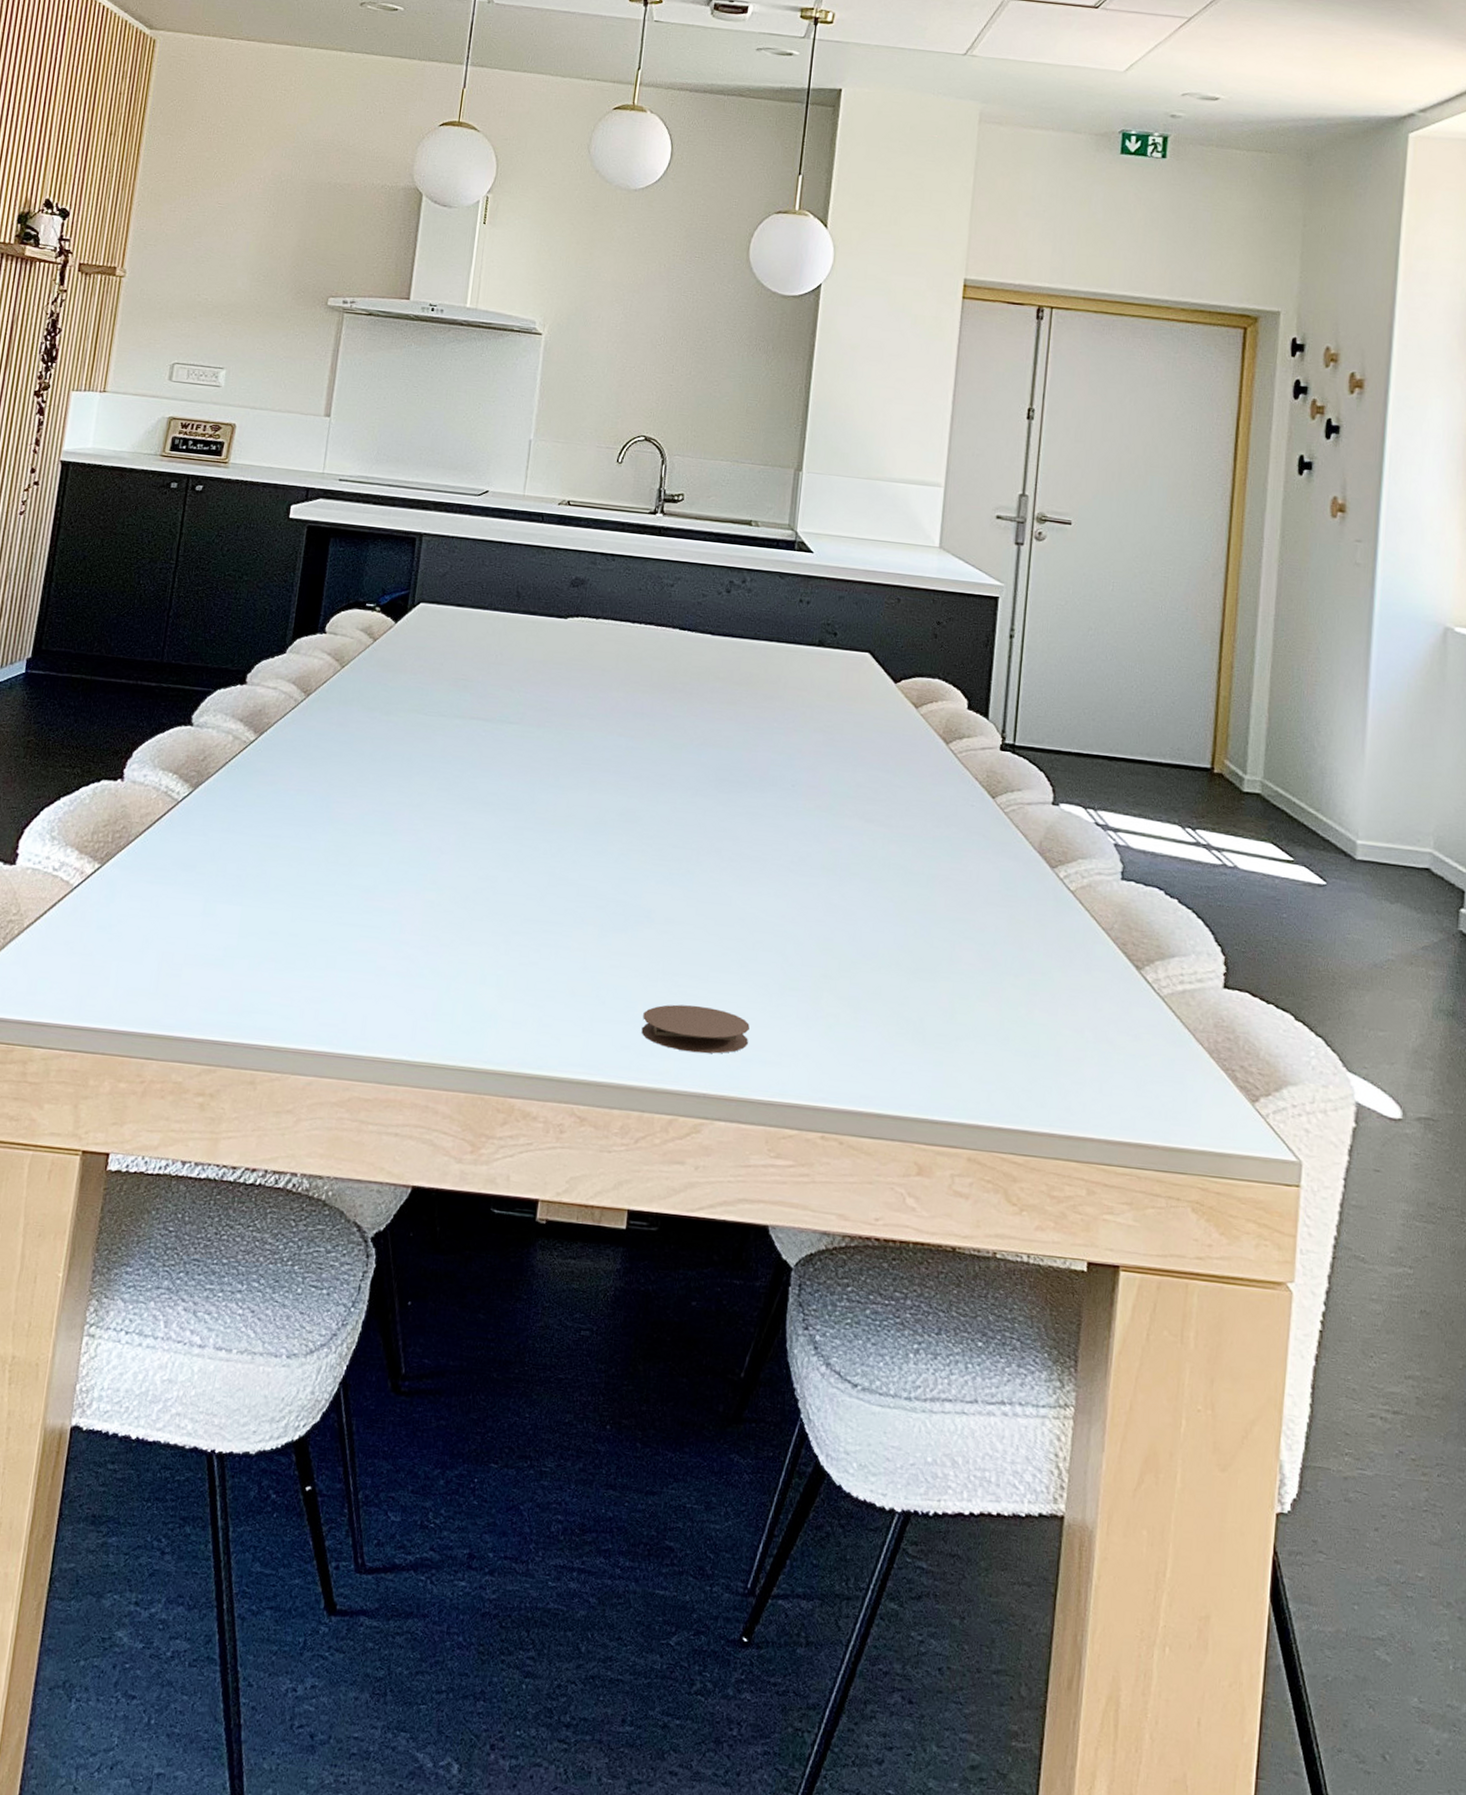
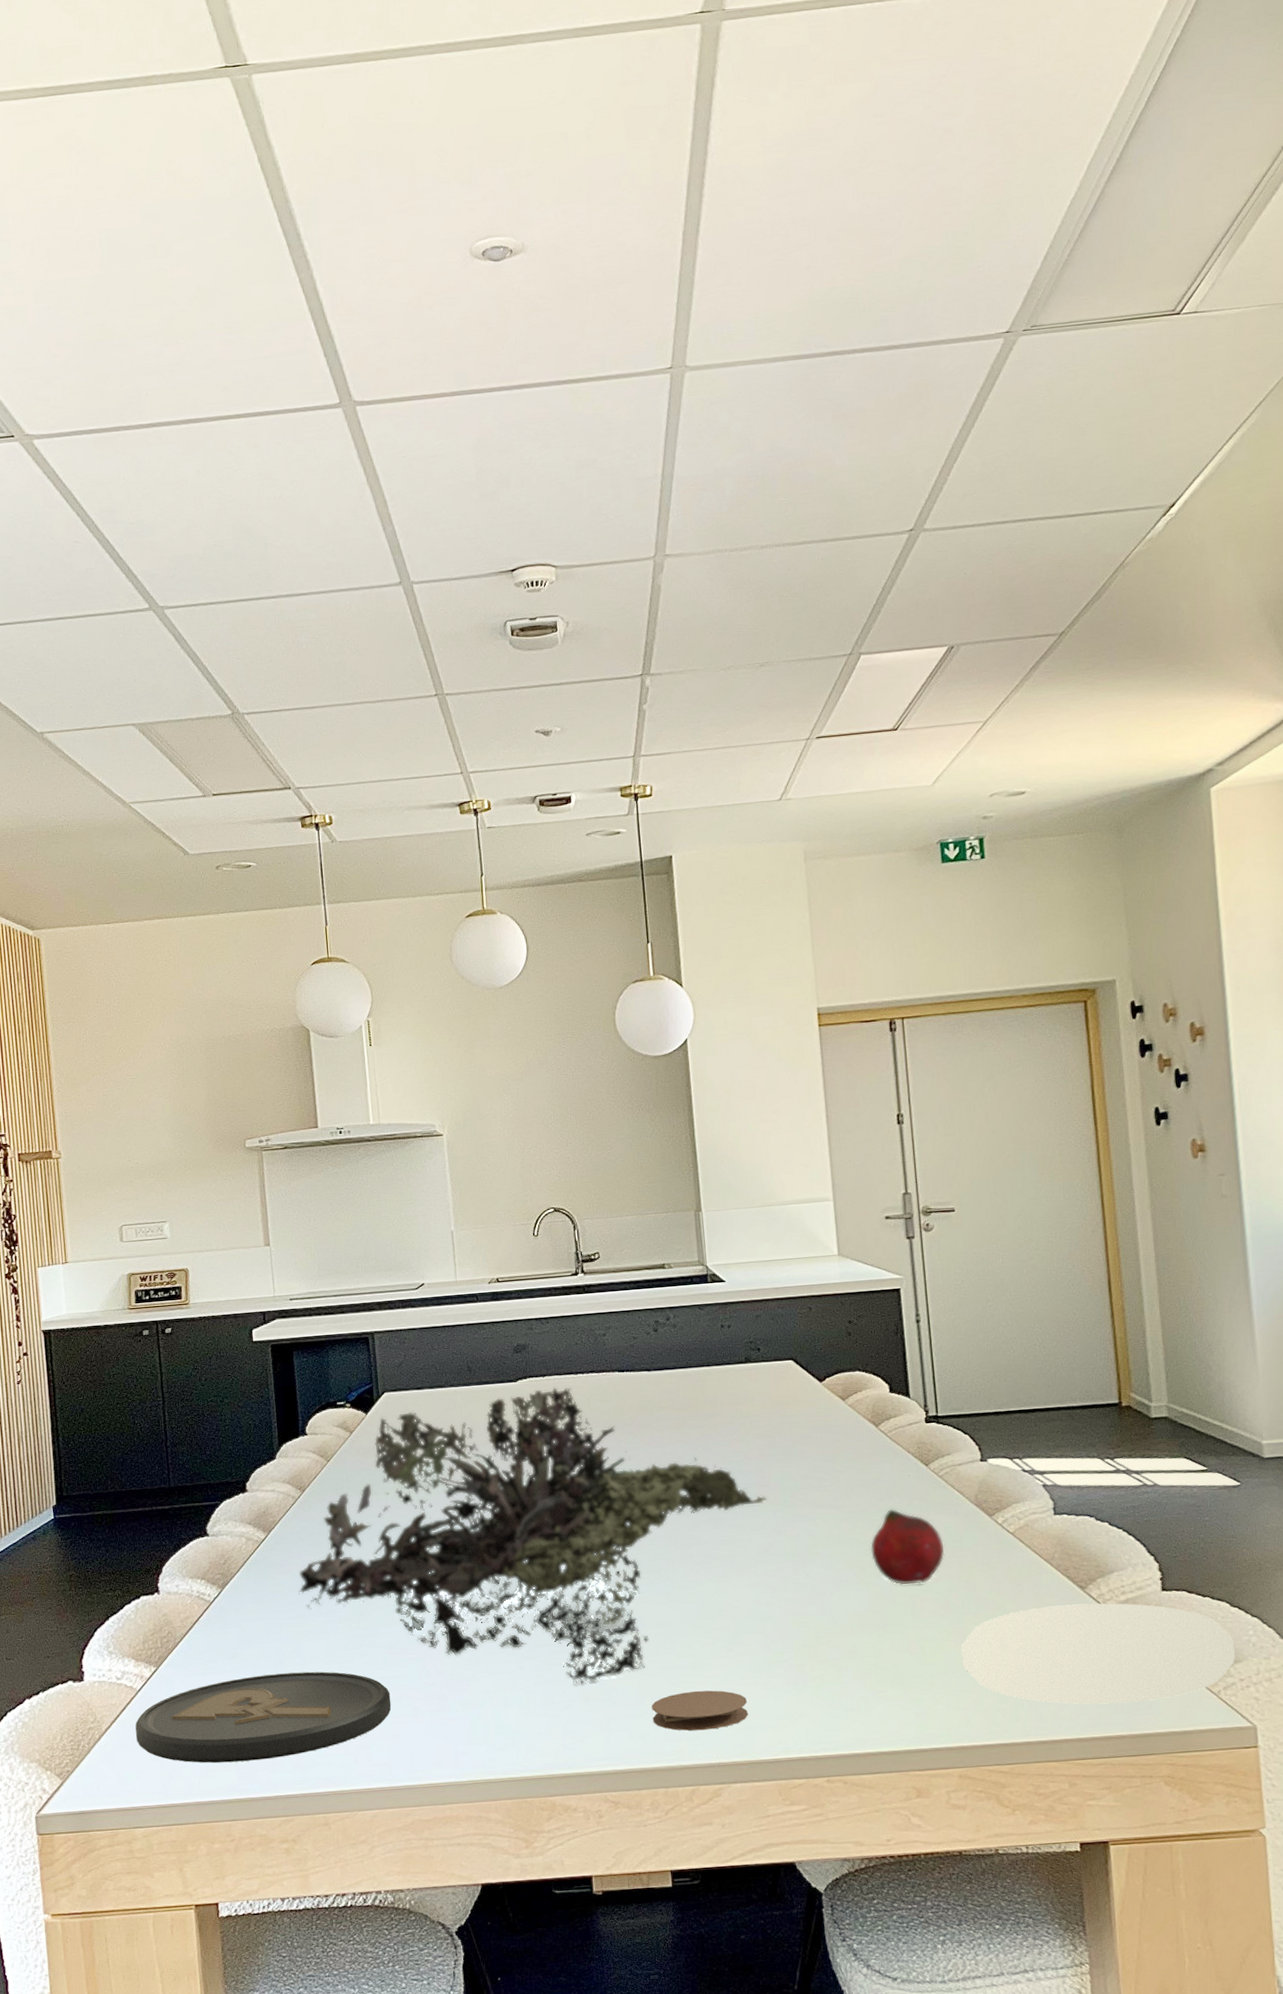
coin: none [59,894,356,996] -> present [135,1671,392,1763]
plant: none [278,629,814,974] -> present [298,1387,767,1685]
fruit: none [915,839,996,931] -> present [870,1508,945,1585]
plate: none [994,981,1292,1112] -> present [961,1603,1235,1705]

